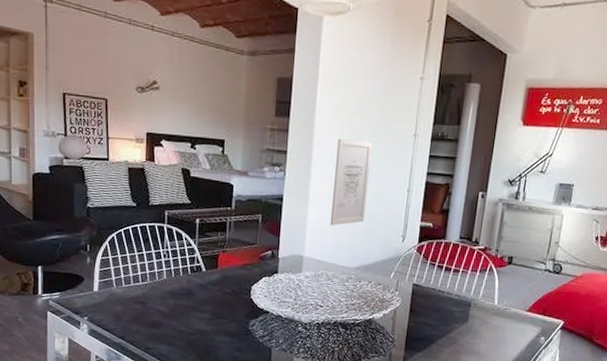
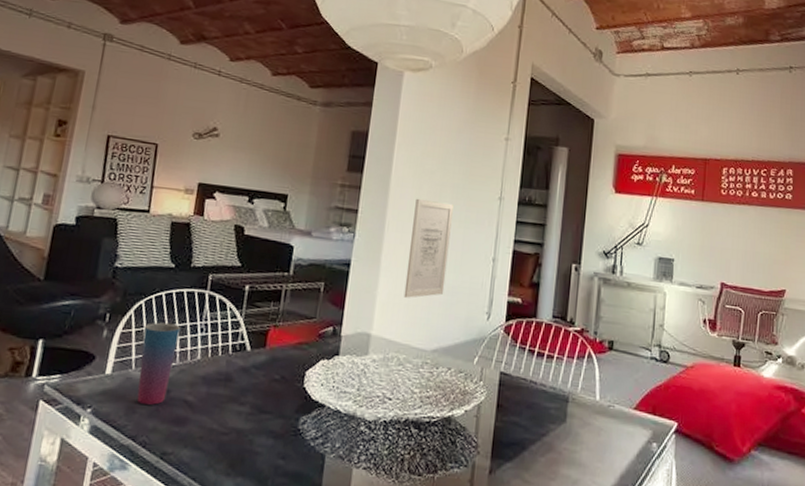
cup: none [118,250,147,314] -> present [136,322,180,405]

